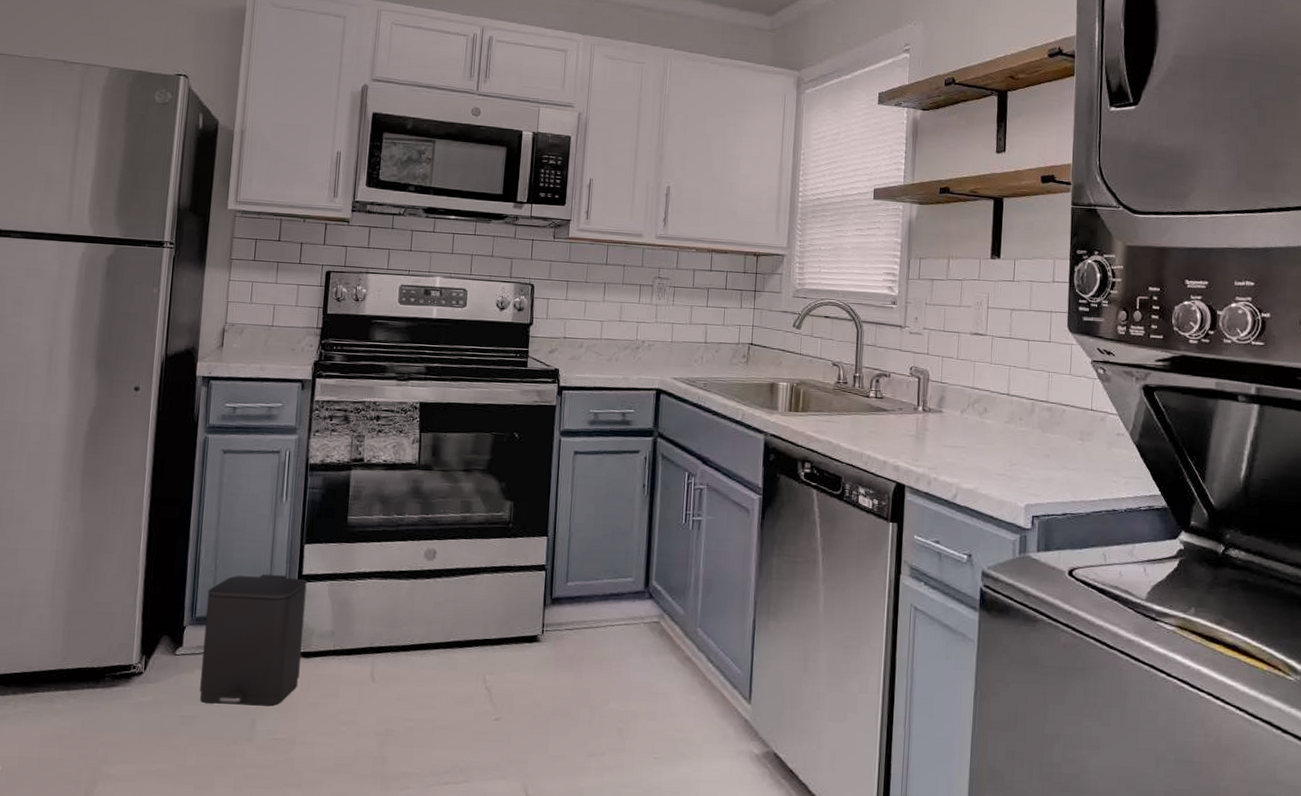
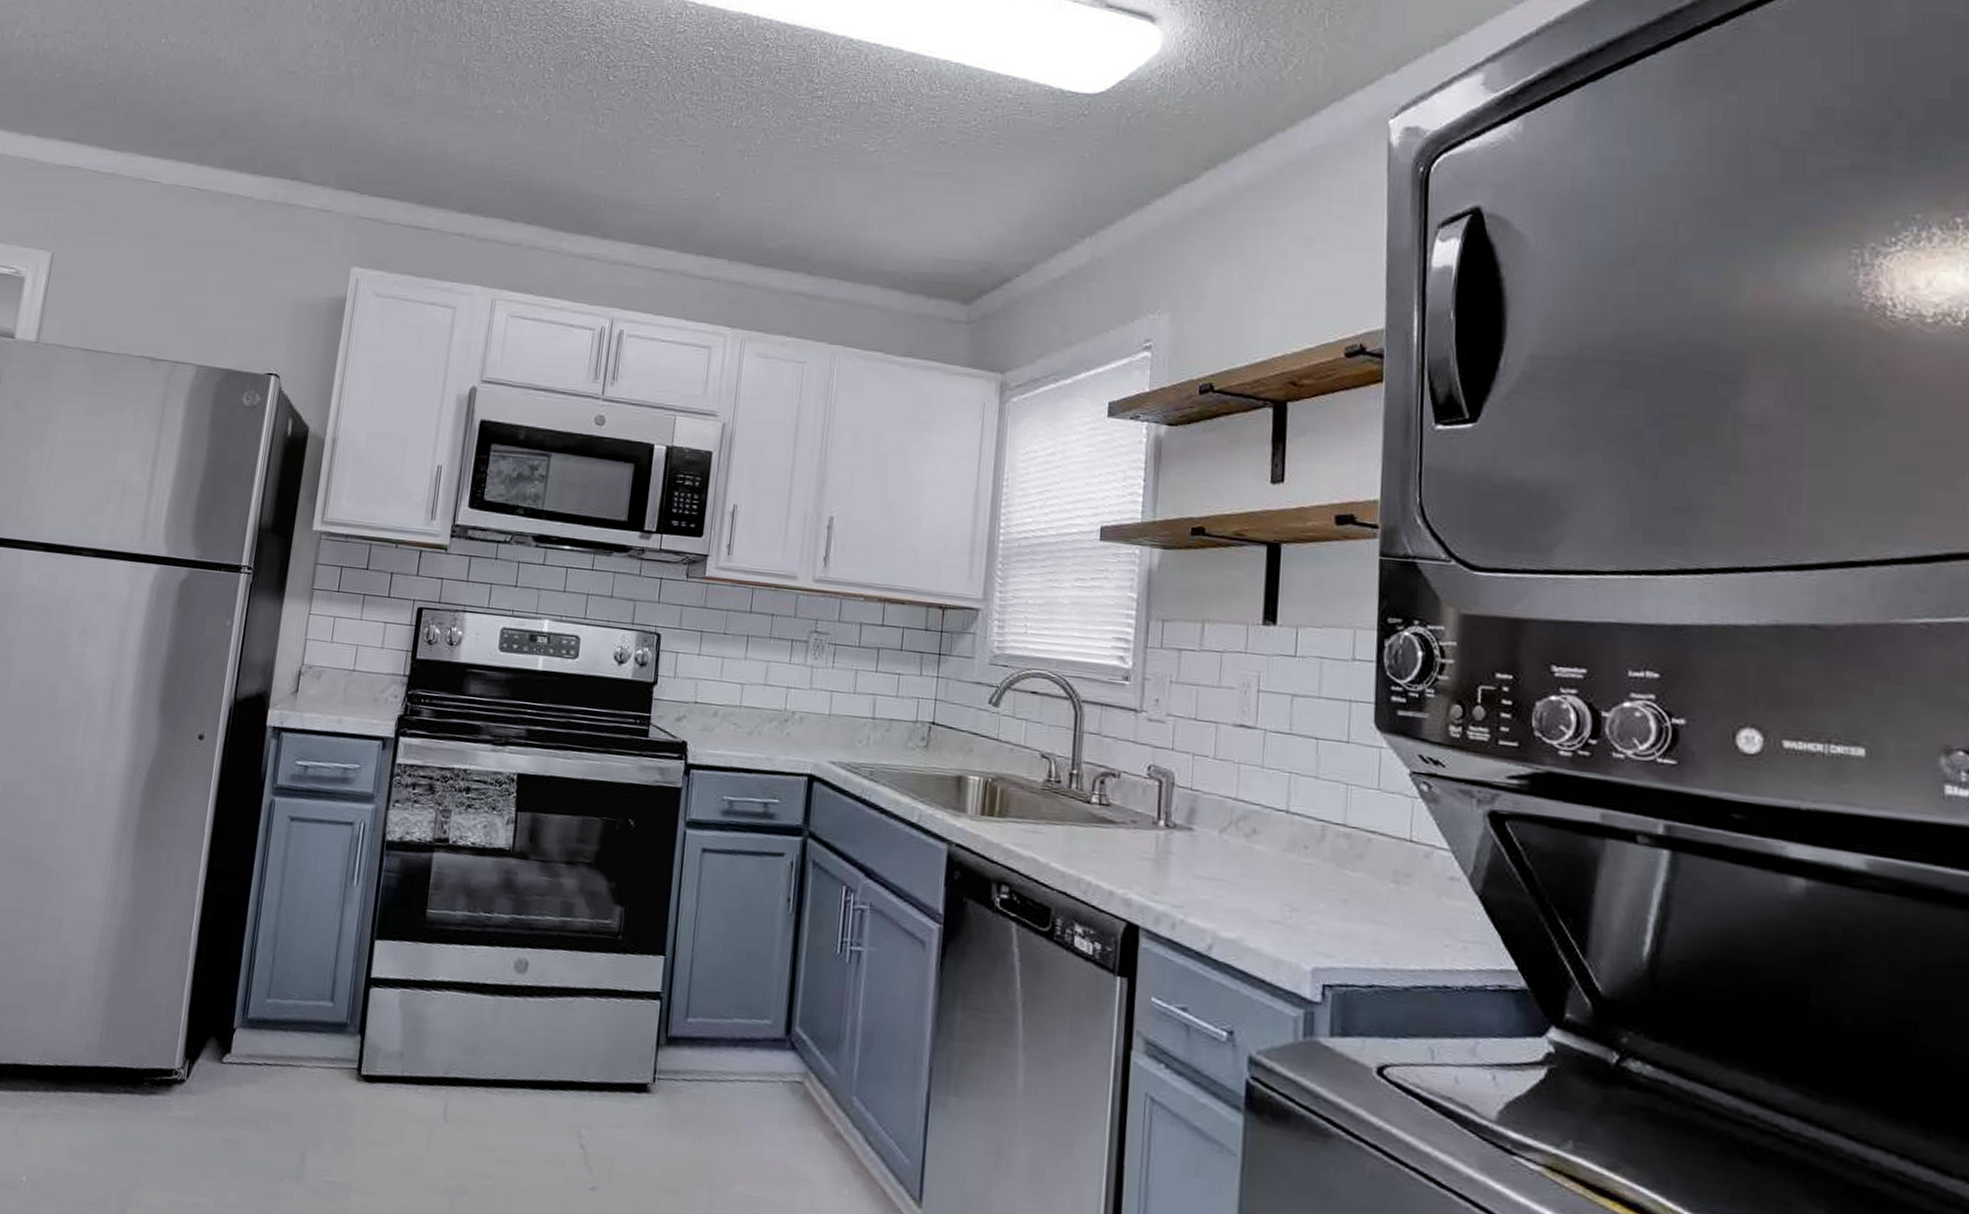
pedal bin: present [200,573,307,706] -> none [246,971,376,1139]

